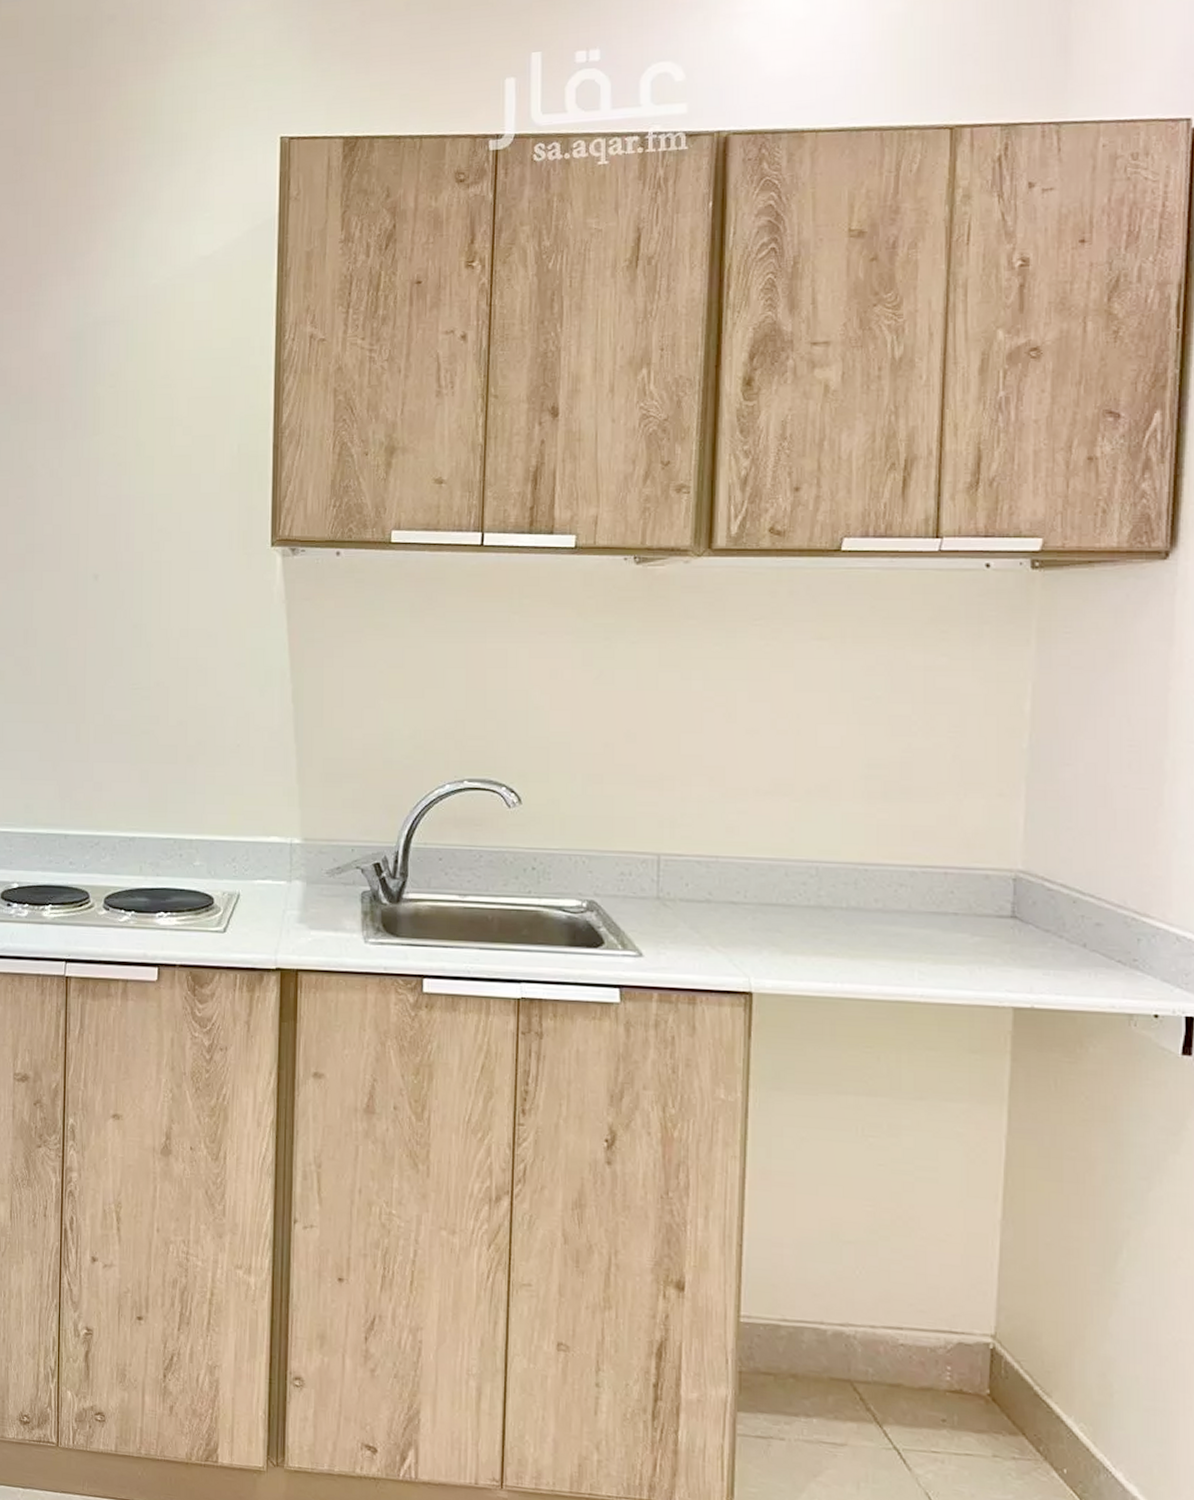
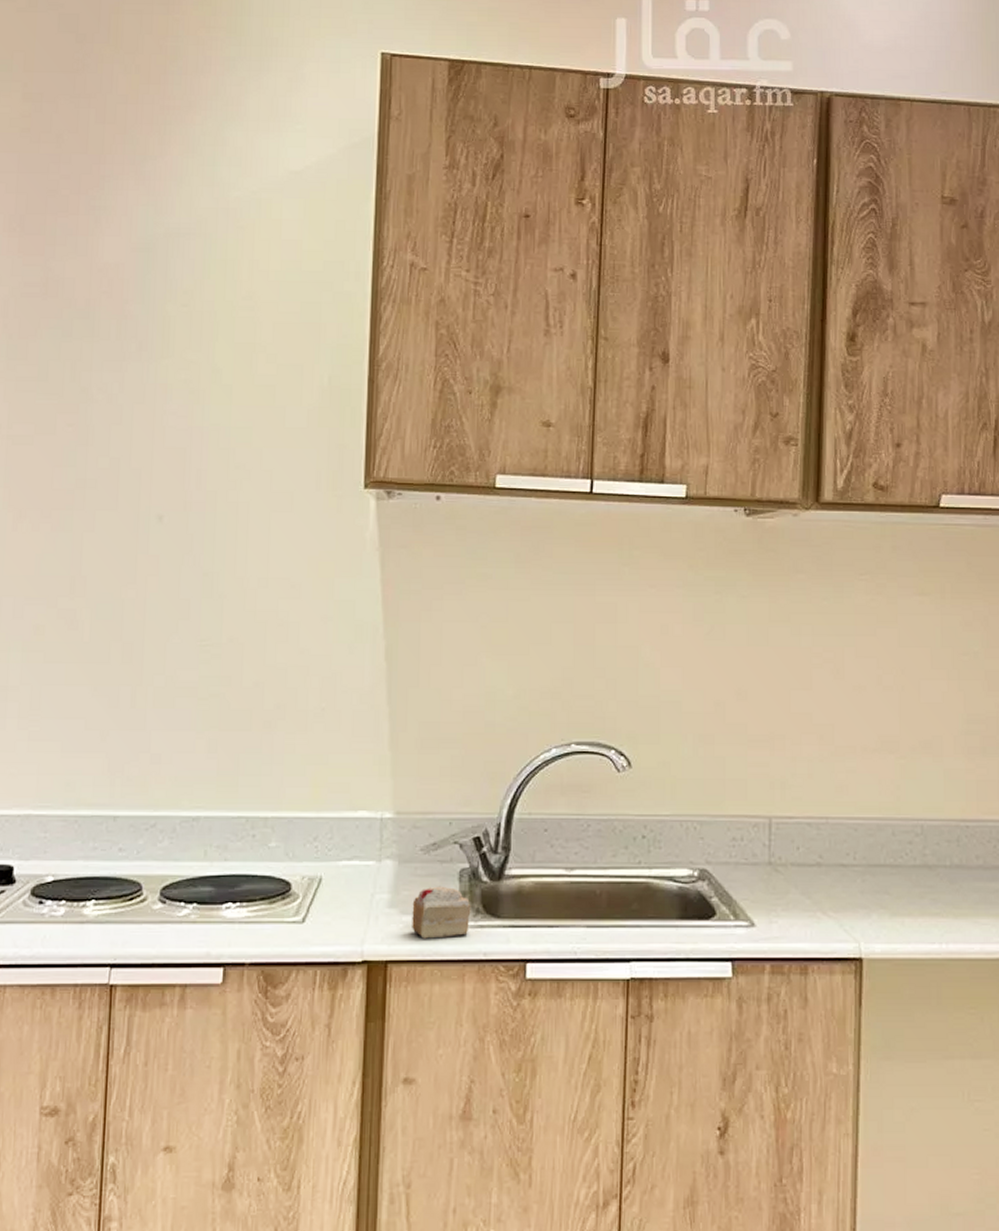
cake slice: none [319,905,372,952] -> present [412,886,471,939]

